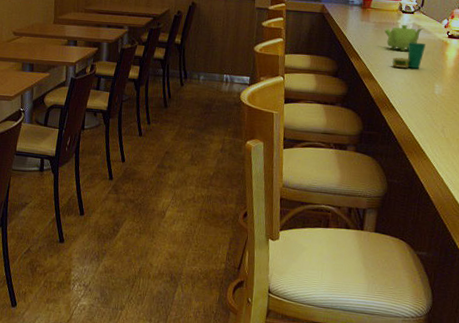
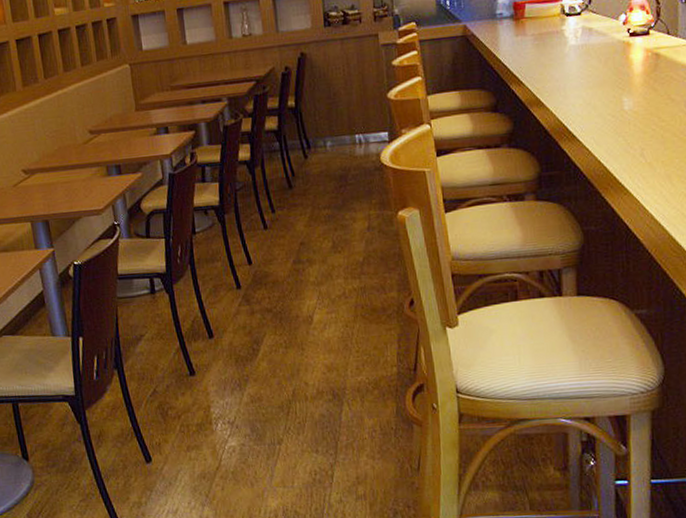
teapot: present [384,24,423,51] -> none [547,29,596,66]
cup: present [391,42,426,69] -> none [562,49,603,86]

